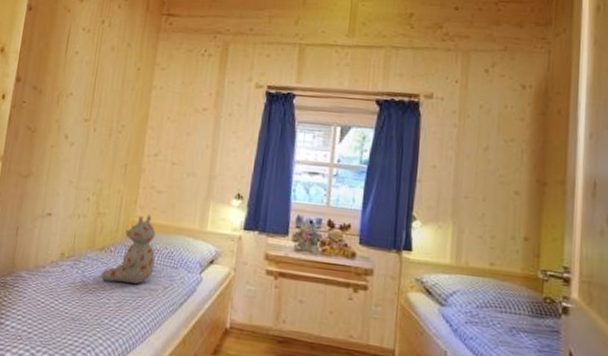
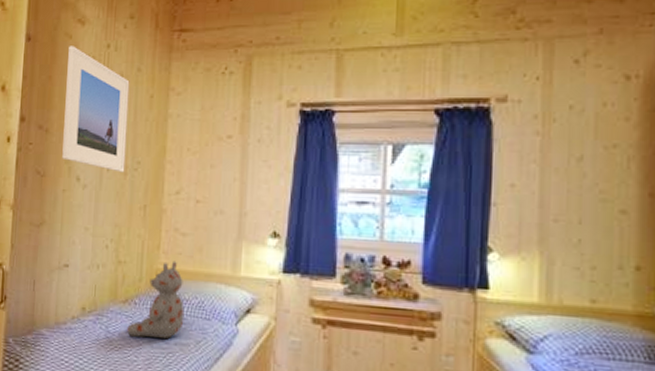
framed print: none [53,18,120,134] -> present [62,46,130,173]

